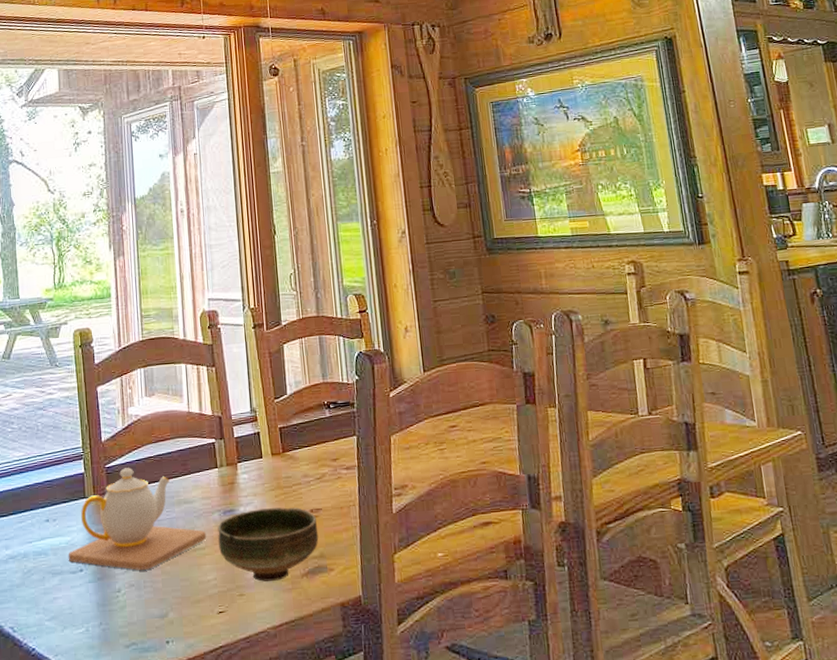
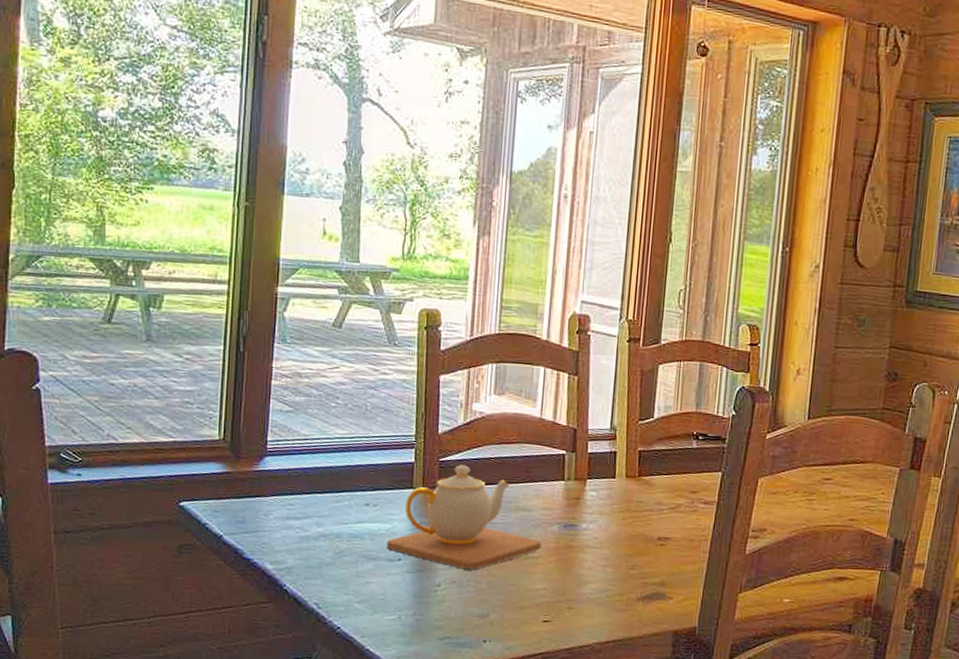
bowl: present [217,507,319,582] -> none [553,528,663,600]

